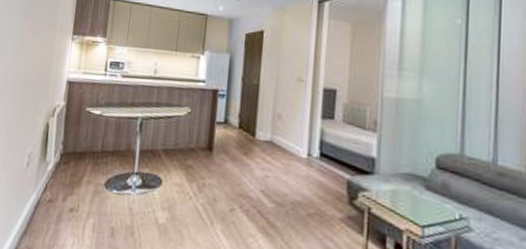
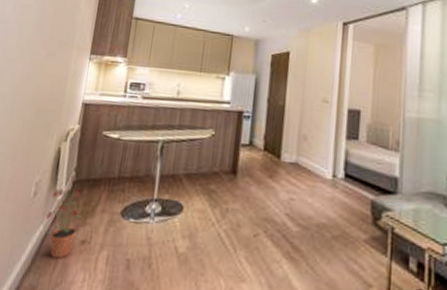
potted plant: none [38,160,70,224] -> present [45,188,82,259]

